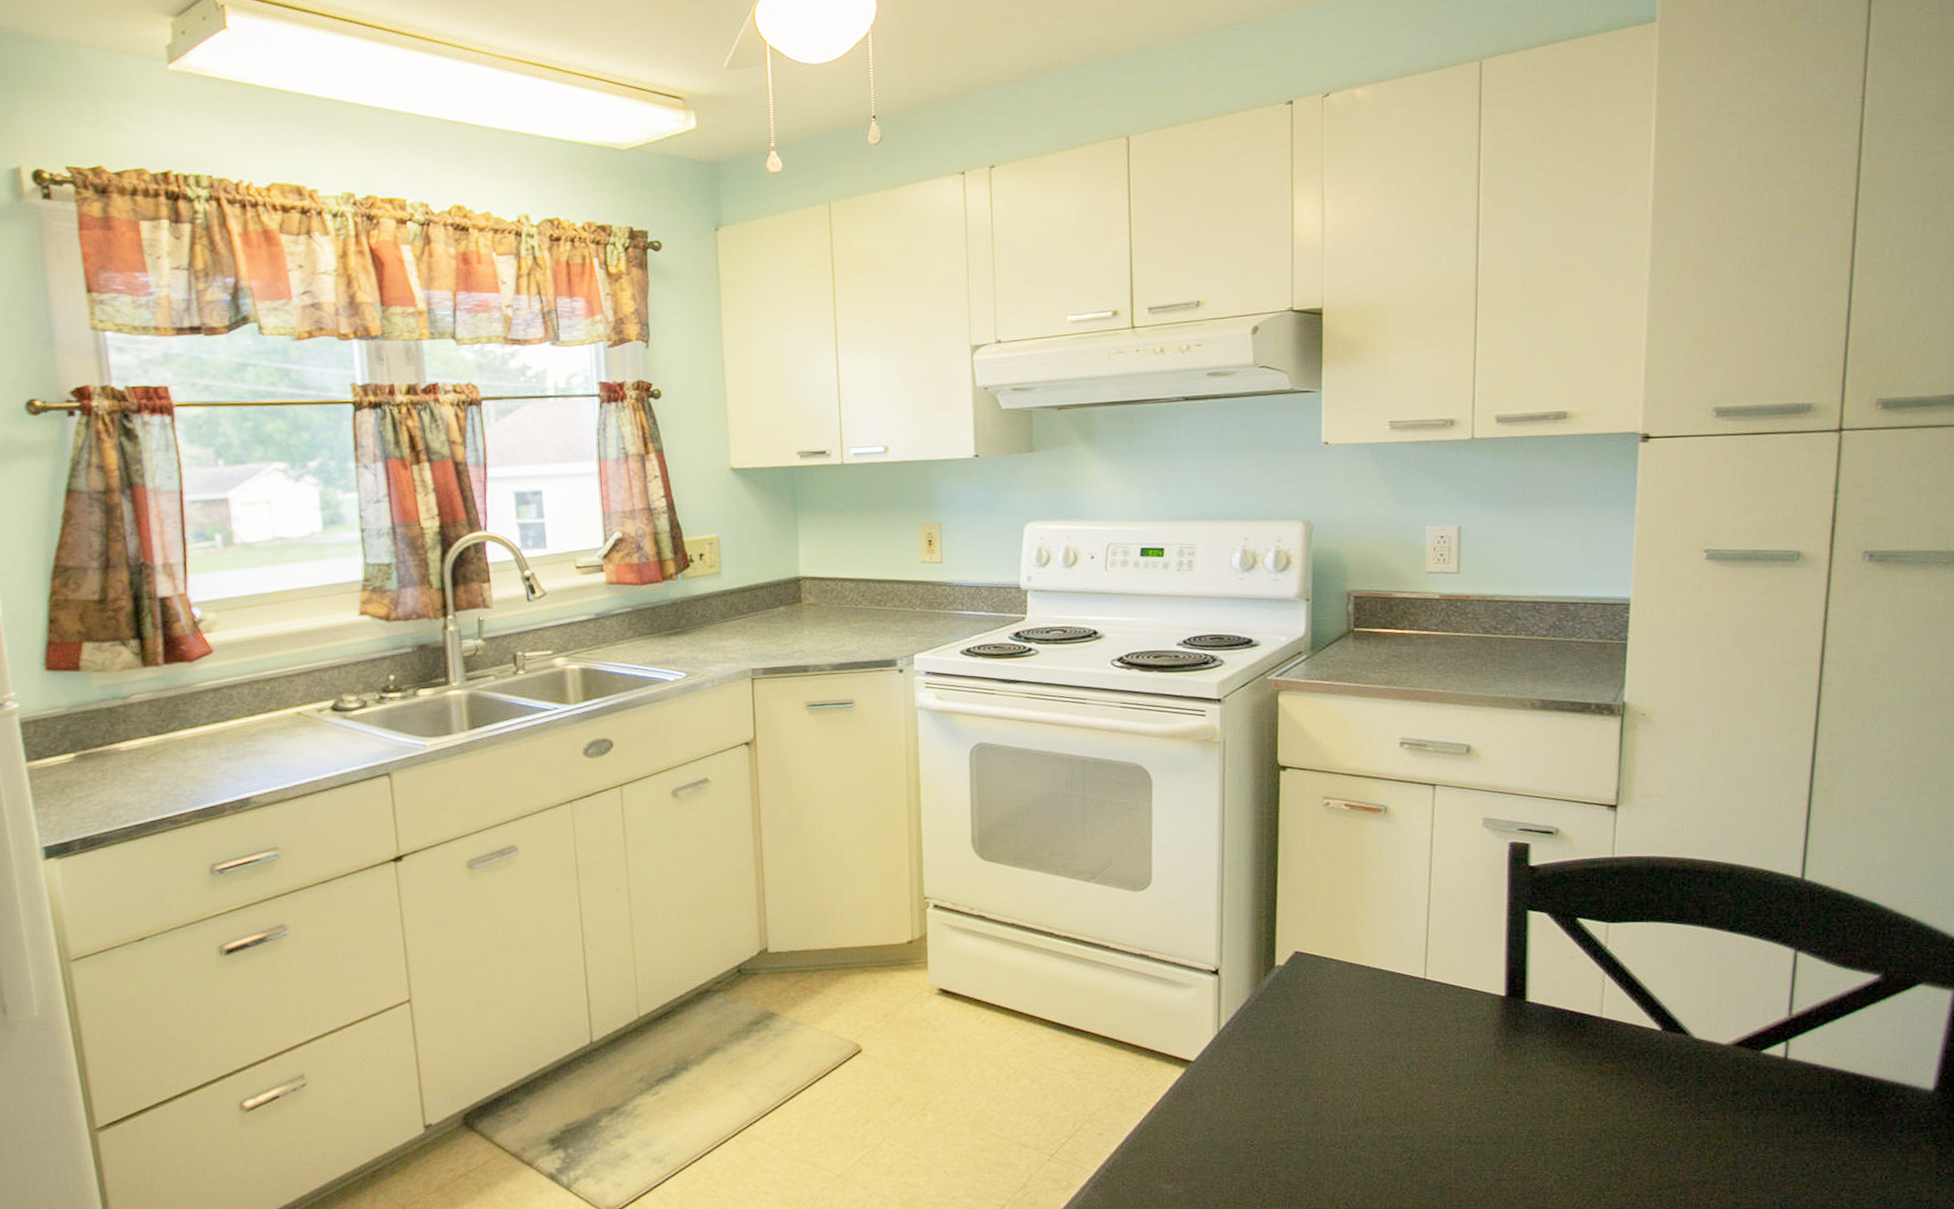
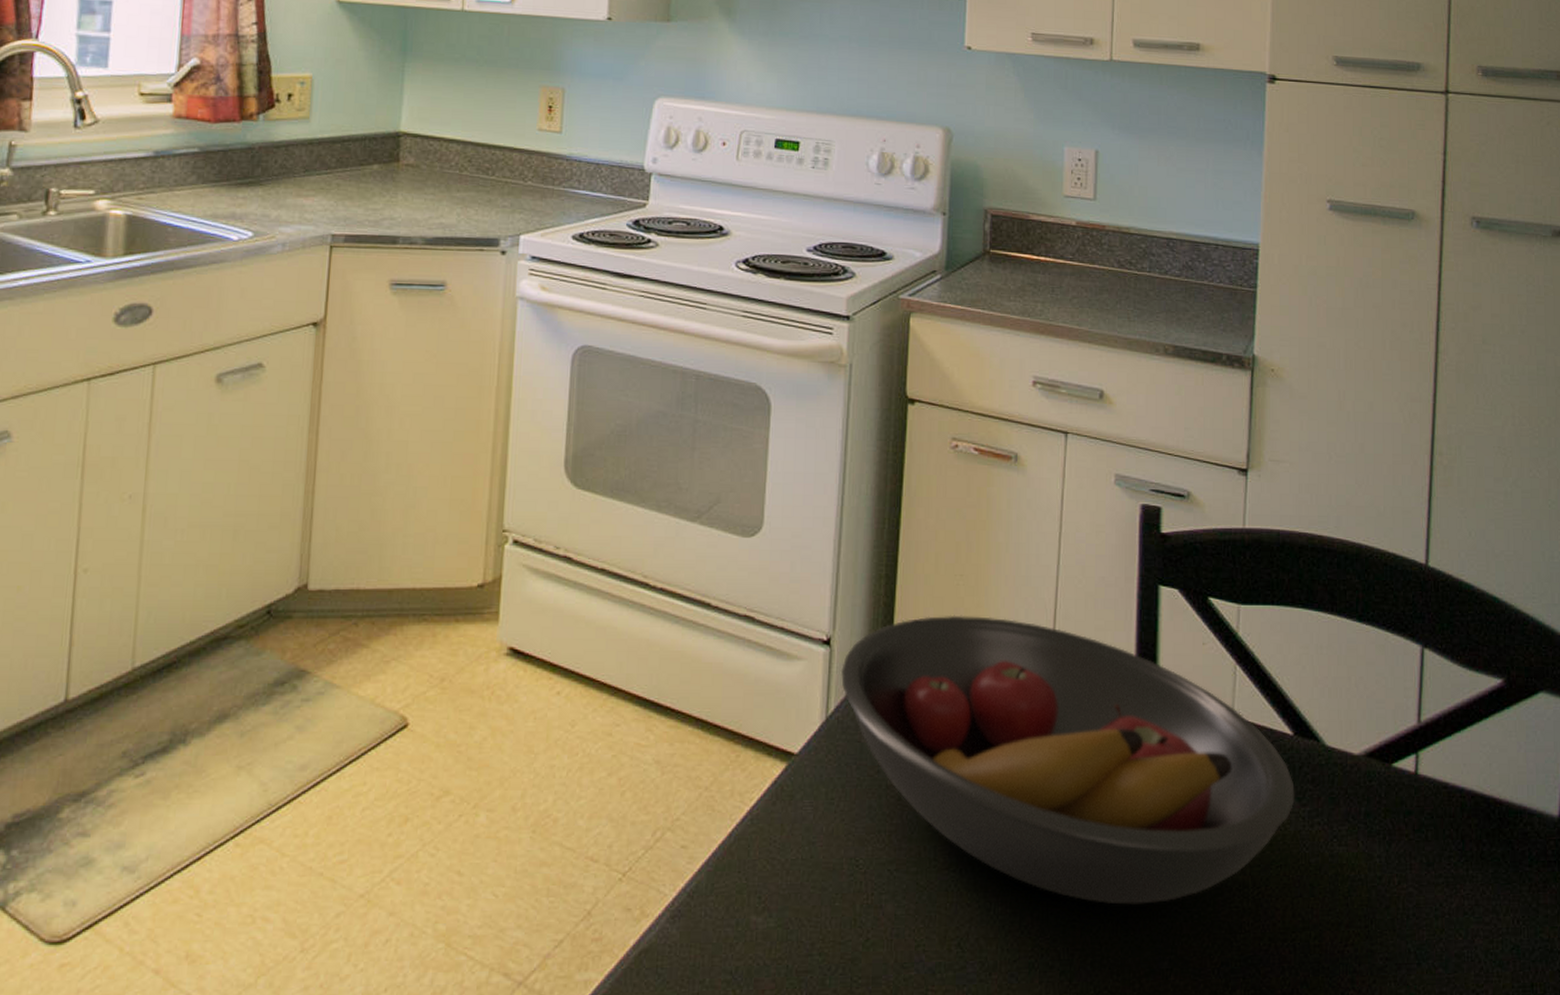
fruit bowl: none [1229,944,1662,1171] -> present [840,615,1295,905]

